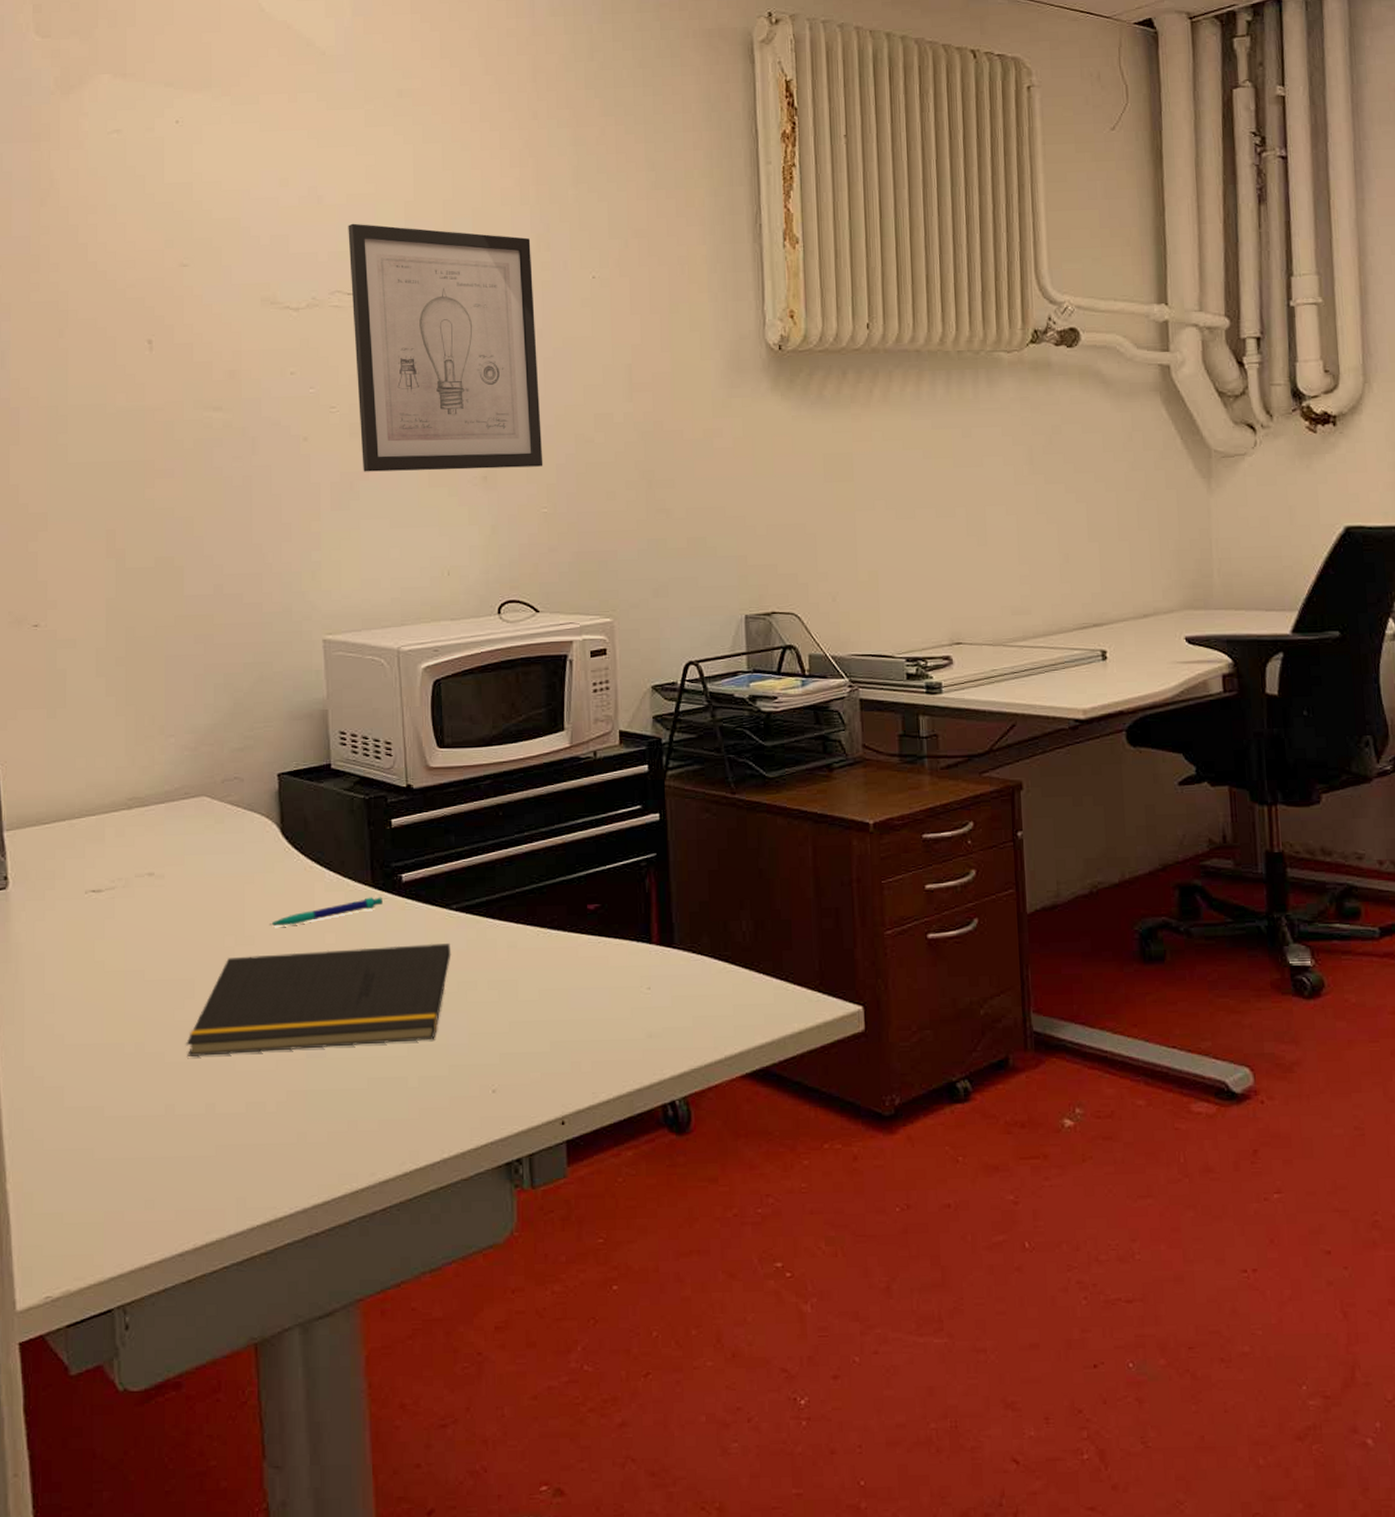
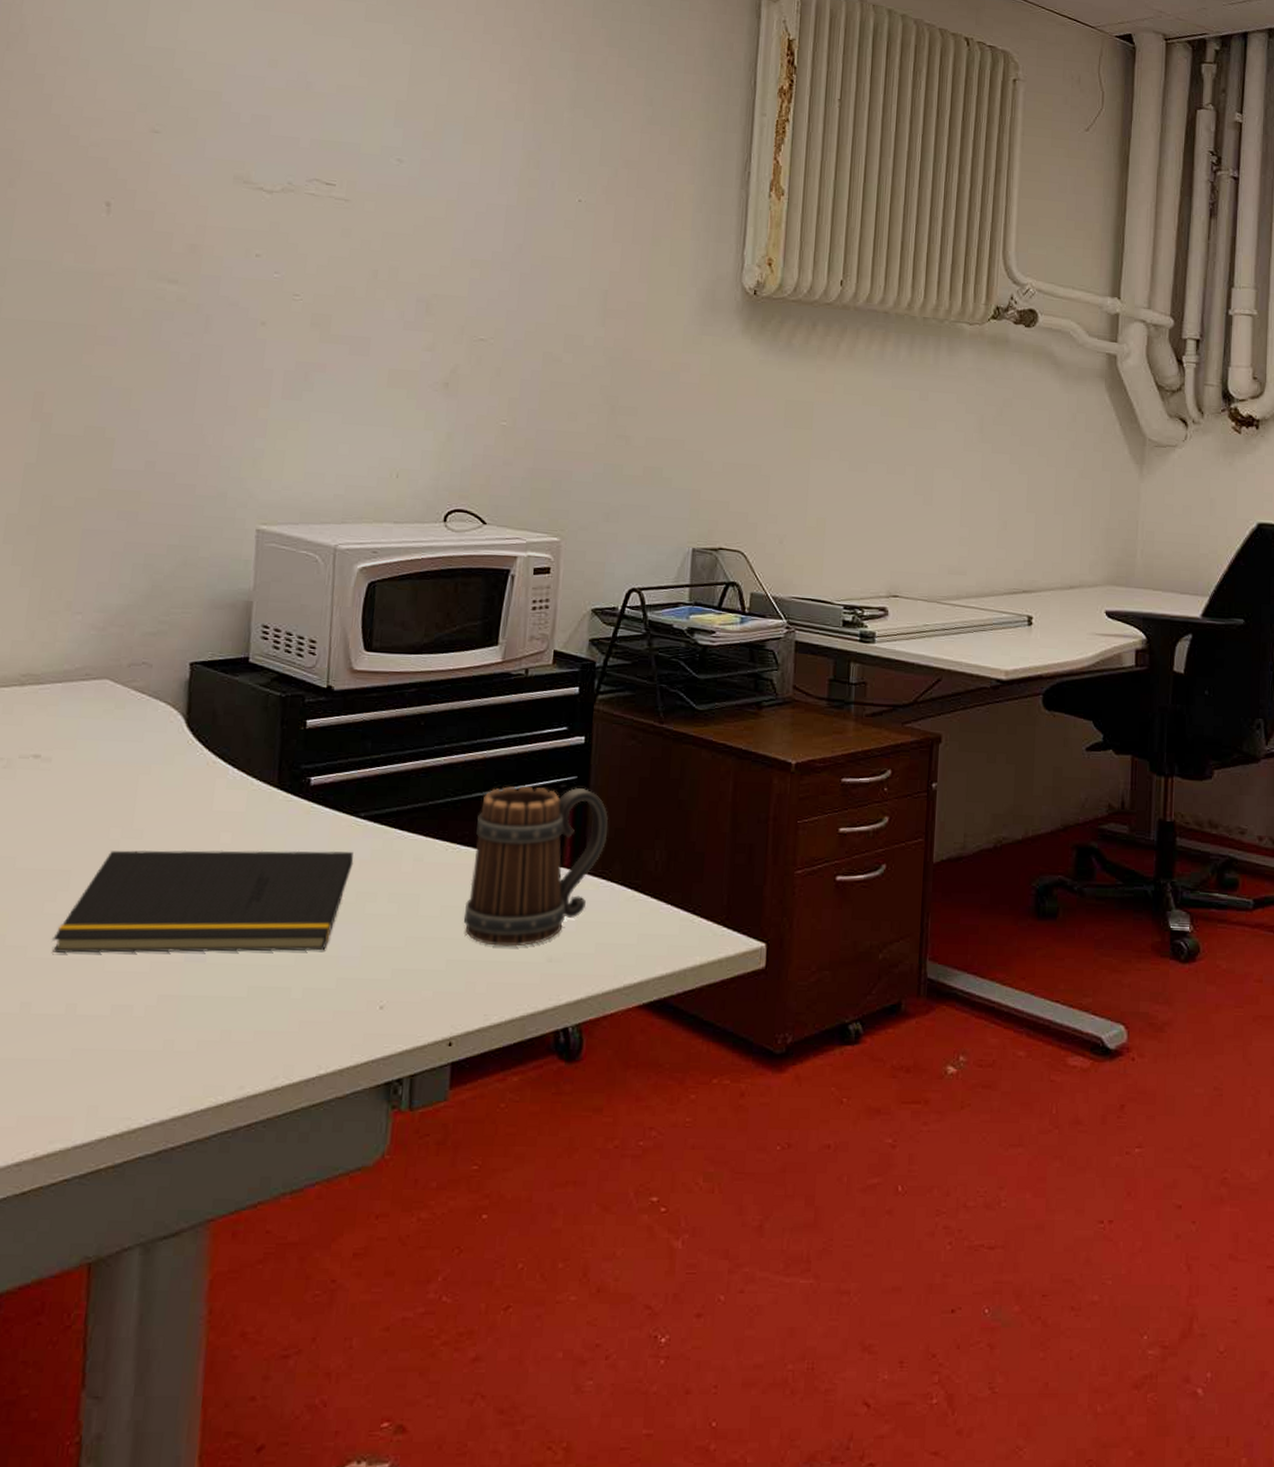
pen: present [270,897,383,926] -> none [162,798,287,821]
wall art: present [348,223,543,472] -> none [320,114,521,380]
mug: none [561,865,693,1025] -> present [463,786,609,947]

